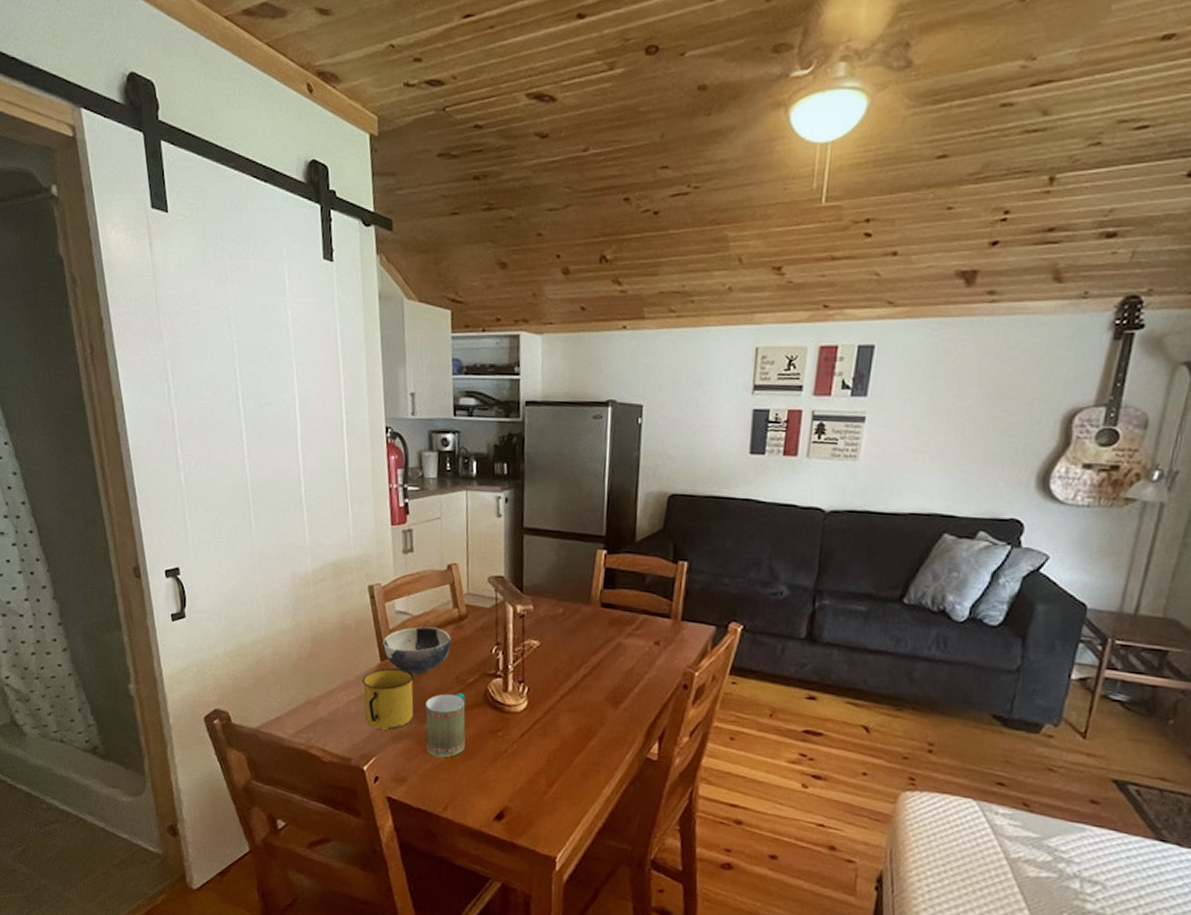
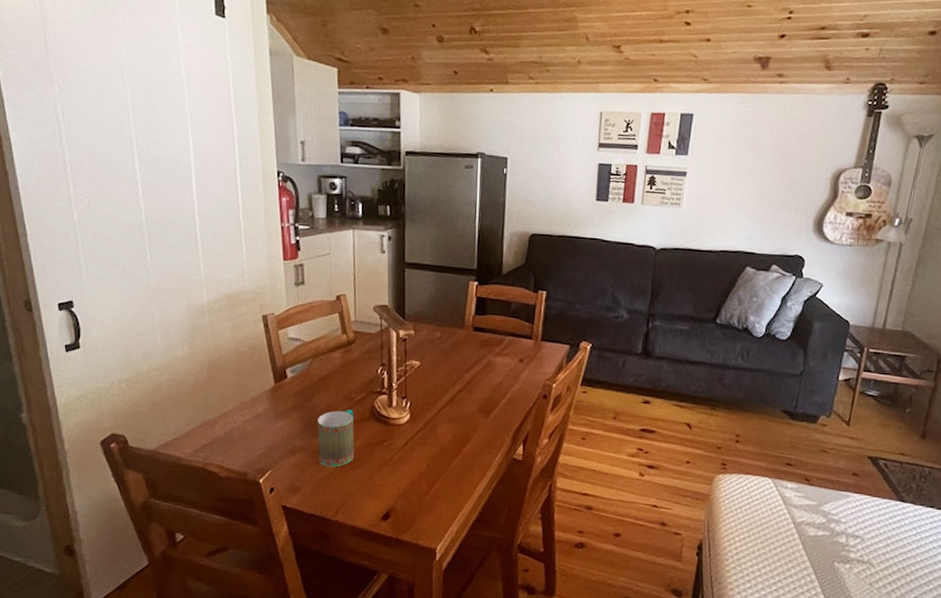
mug: present [362,668,414,730] -> none [257,389,306,445]
bowl: present [382,626,451,675] -> none [276,351,340,395]

